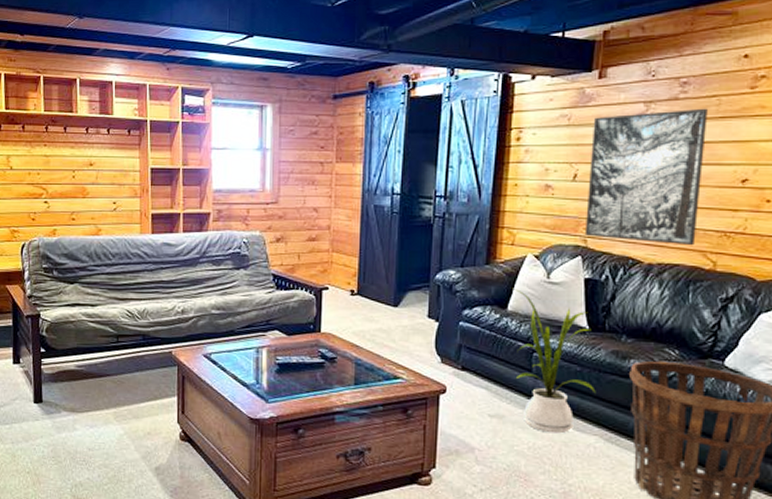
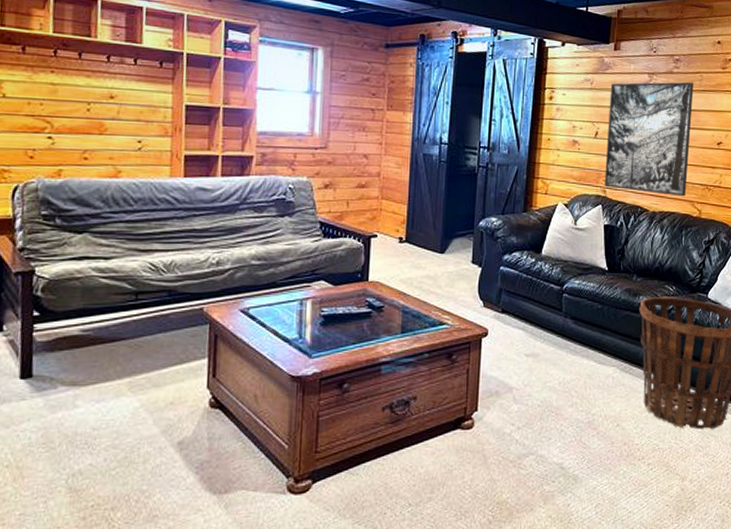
house plant: present [511,287,596,434] -> none [545,233,614,368]

